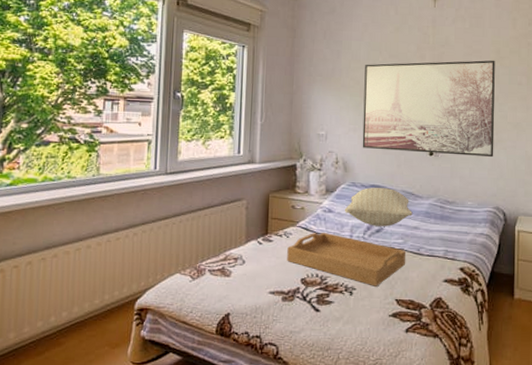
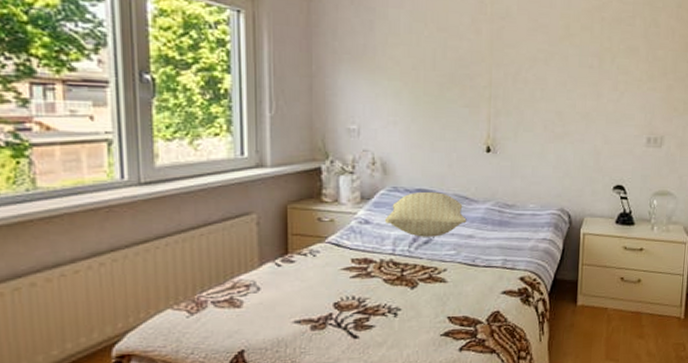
serving tray: present [287,232,406,287] -> none [315,247,460,305]
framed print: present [362,60,495,158] -> none [405,37,564,153]

